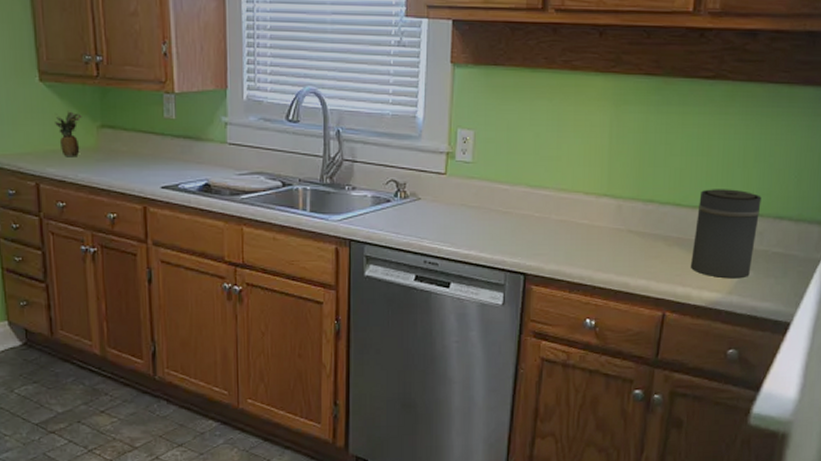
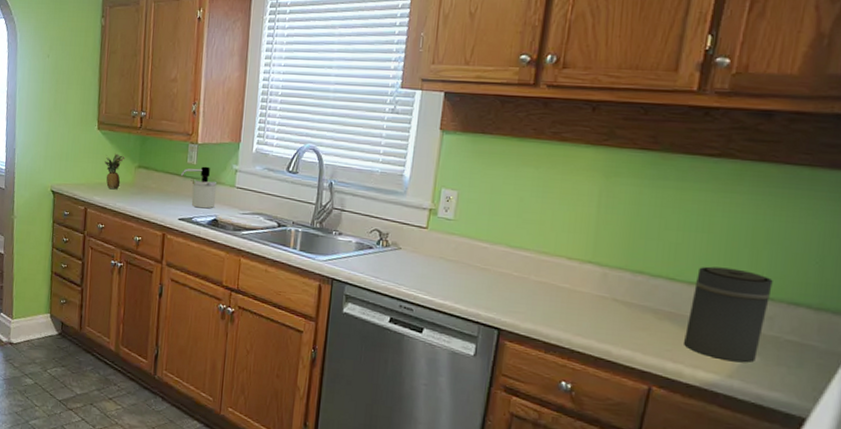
soap dispenser: none [157,120,205,172] -> present [180,166,218,209]

